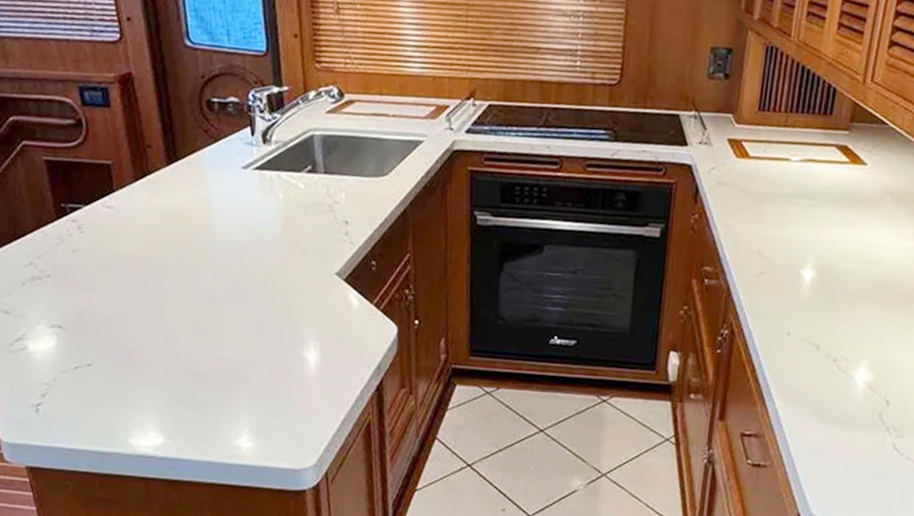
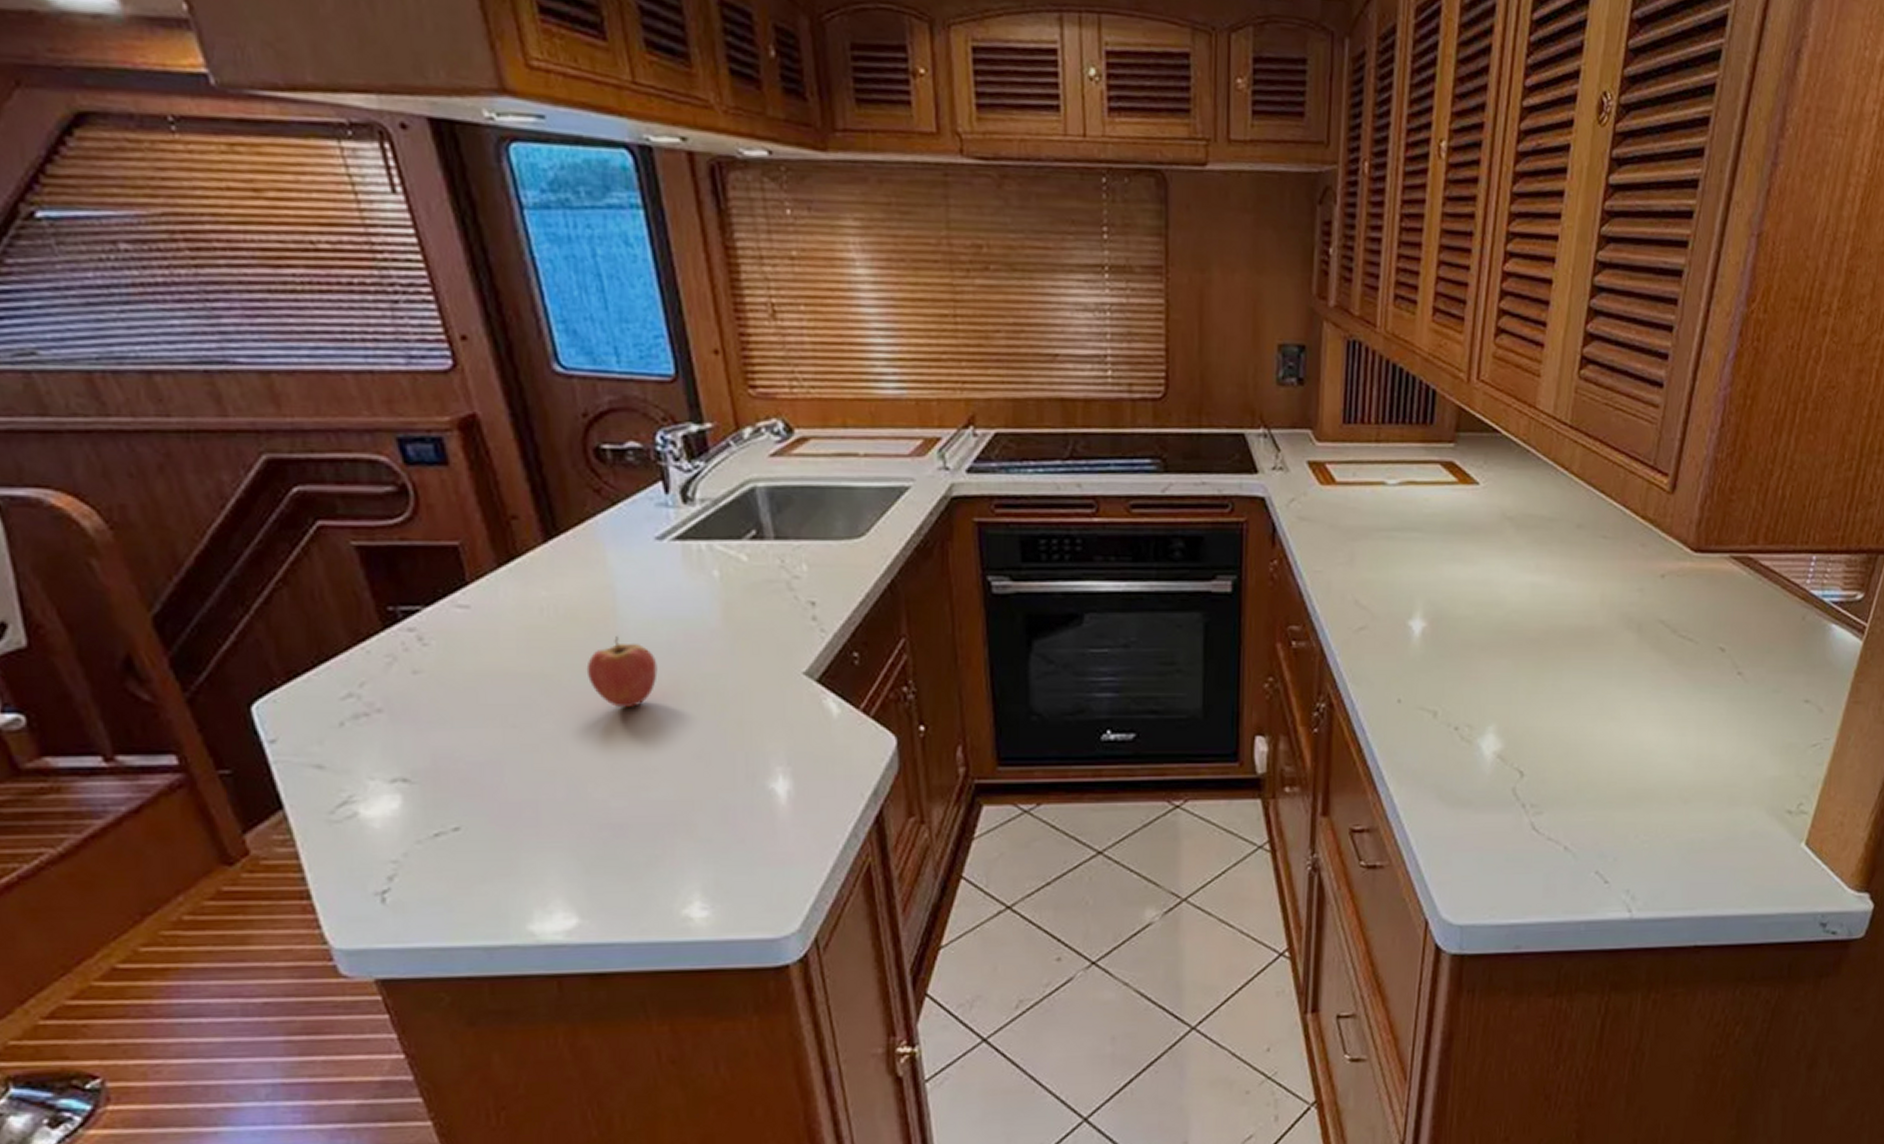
fruit: none [186,236,235,289] -> present [586,636,658,708]

